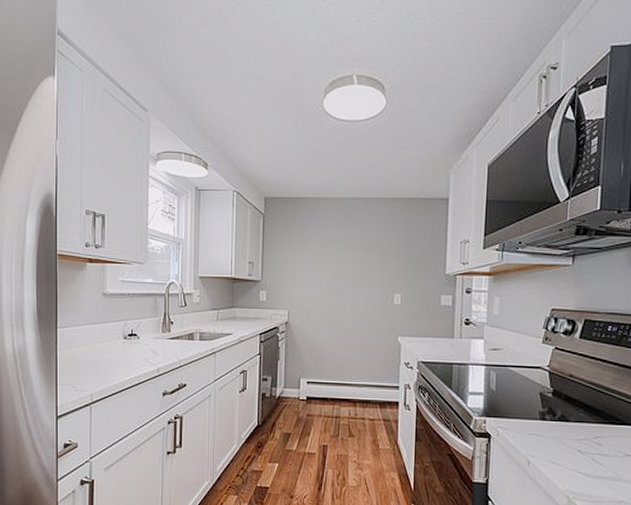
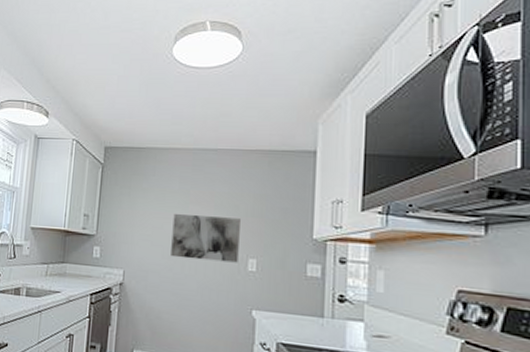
wall art: none [329,257,387,298] -> present [171,213,240,263]

